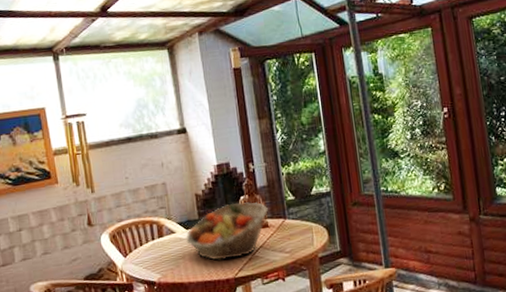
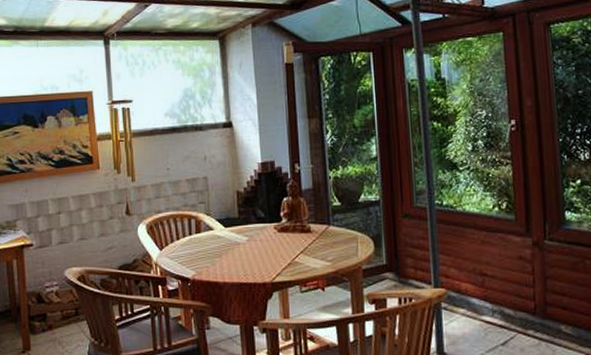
fruit basket: present [186,202,268,260] -> none [224,203,311,262]

